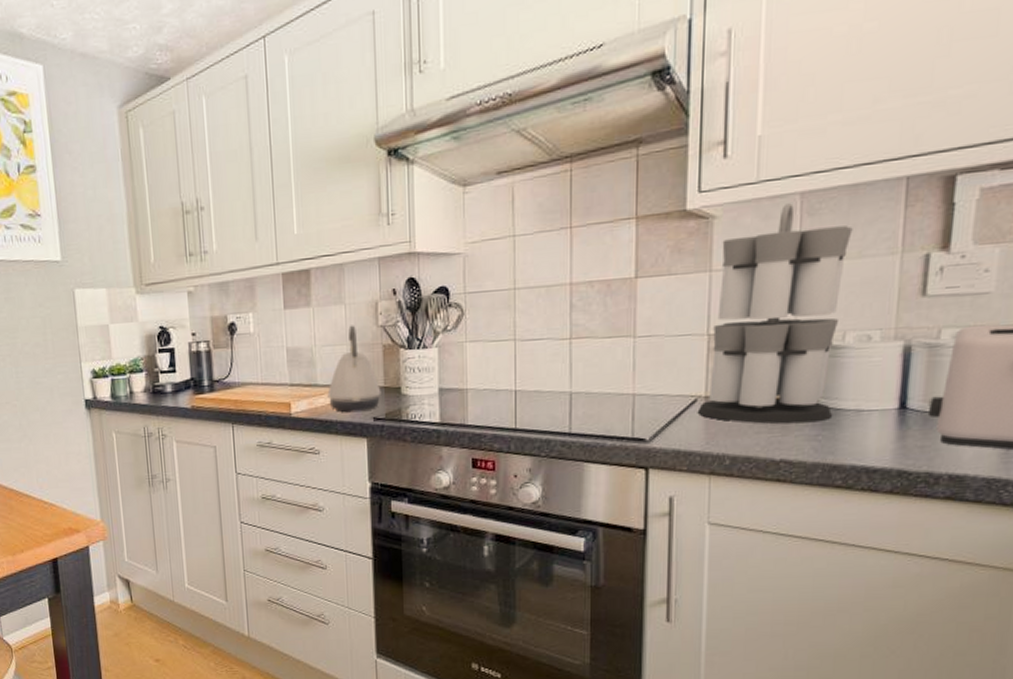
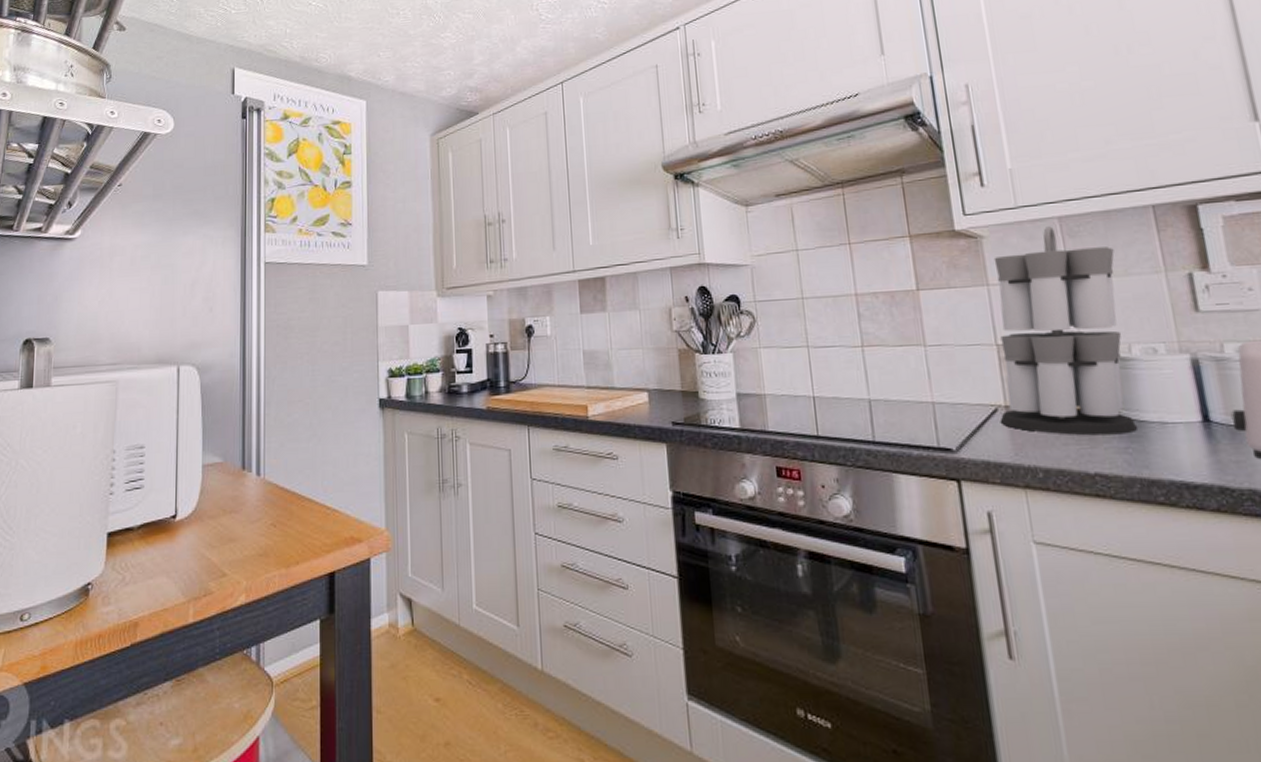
kettle: present [327,325,382,413] -> none [624,329,679,417]

